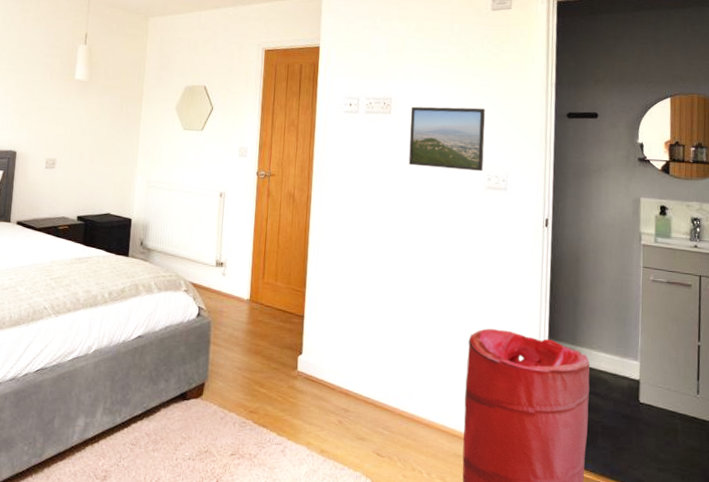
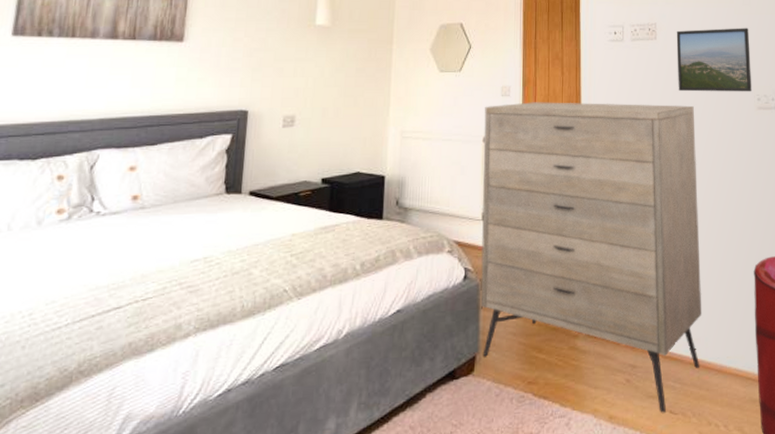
dresser: none [211,164,423,454] -> present [480,102,702,413]

